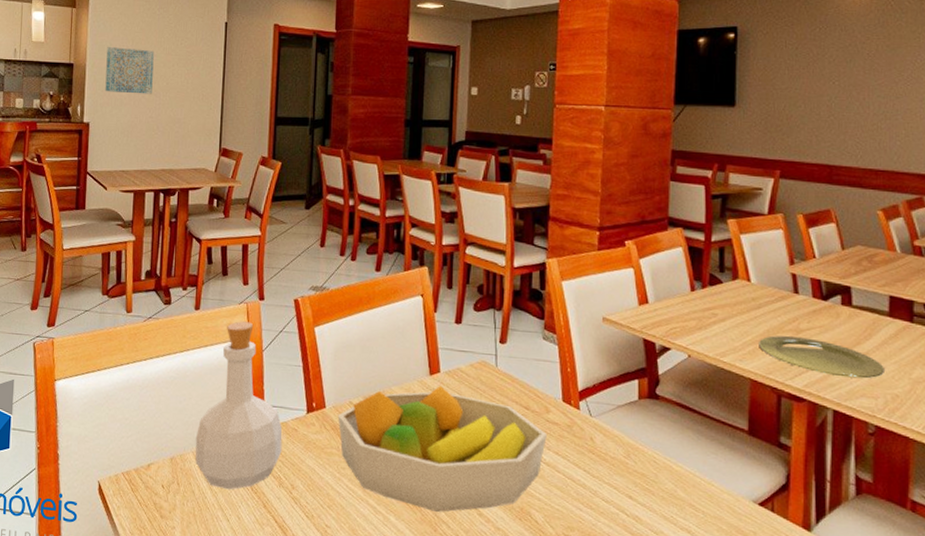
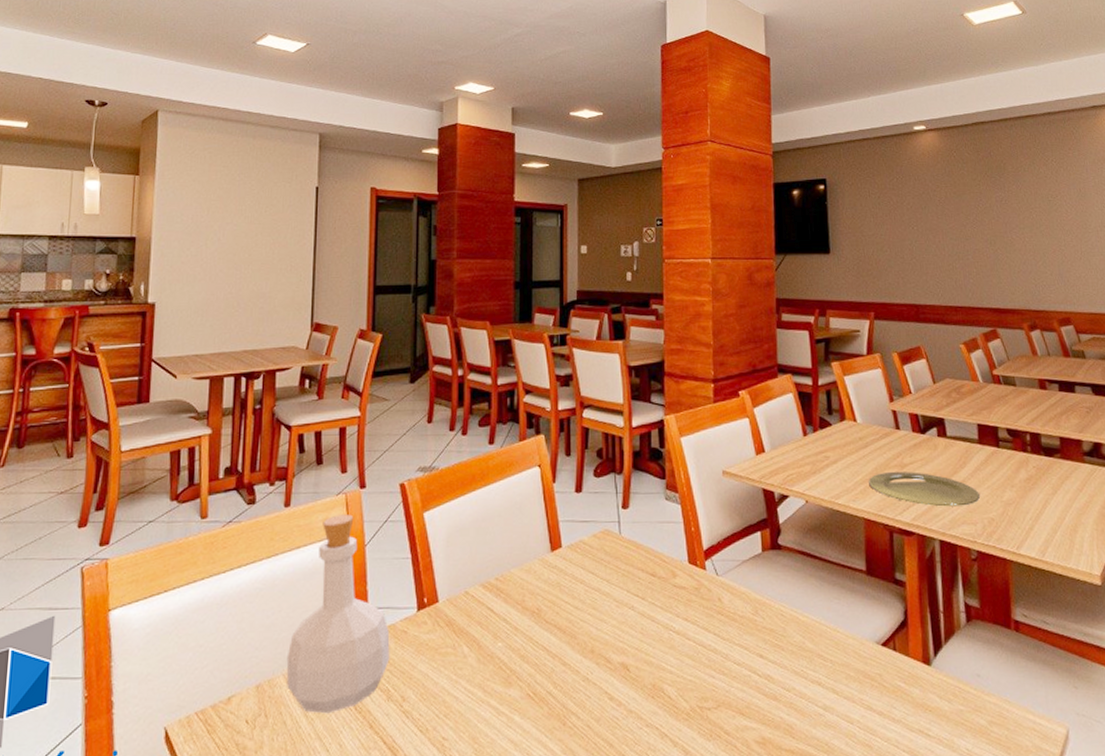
wall art: present [105,46,154,94] -> none [174,216,234,268]
fruit bowl: present [337,385,547,512] -> none [452,561,675,703]

